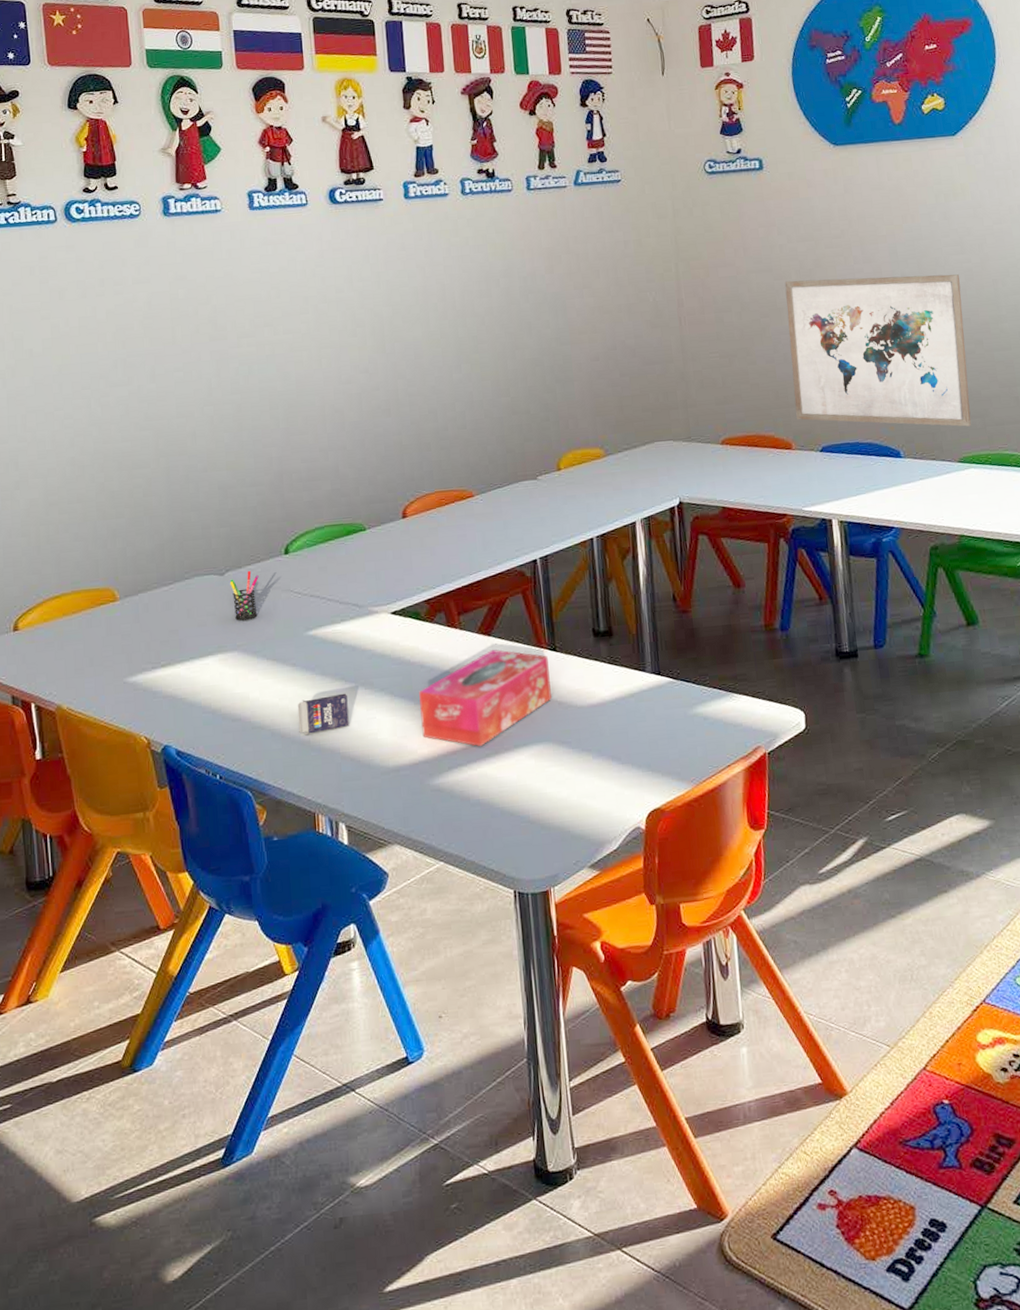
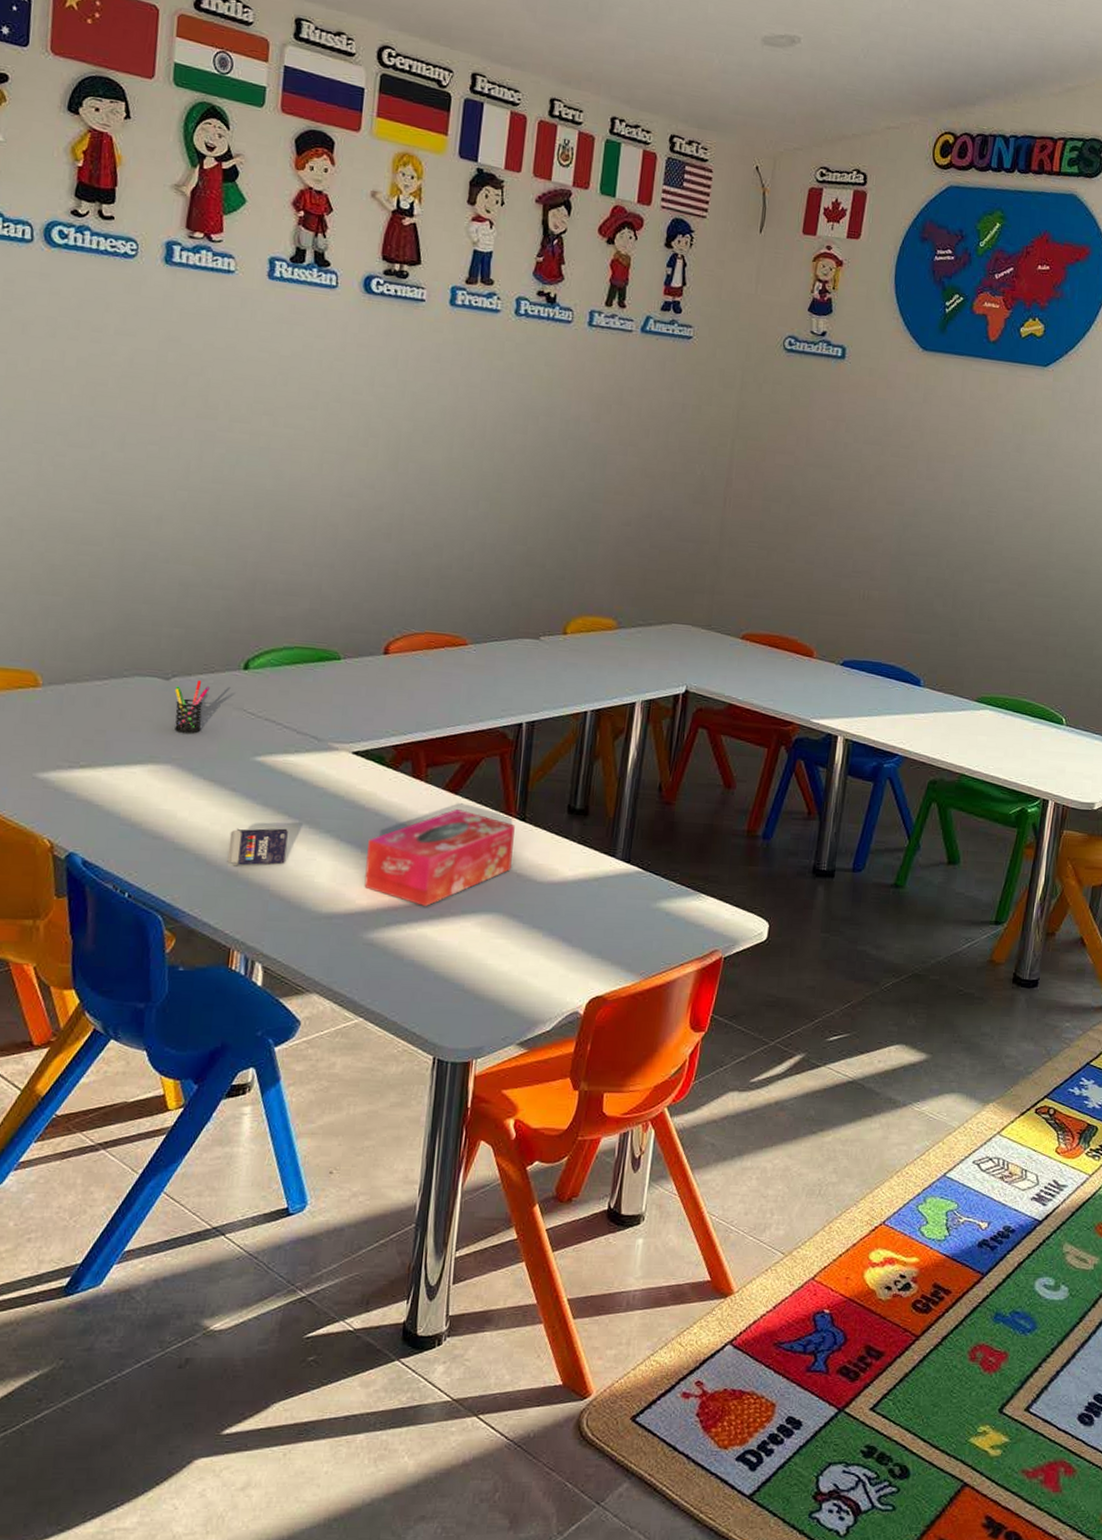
wall art: present [784,274,972,427] -> none [823,482,1019,668]

